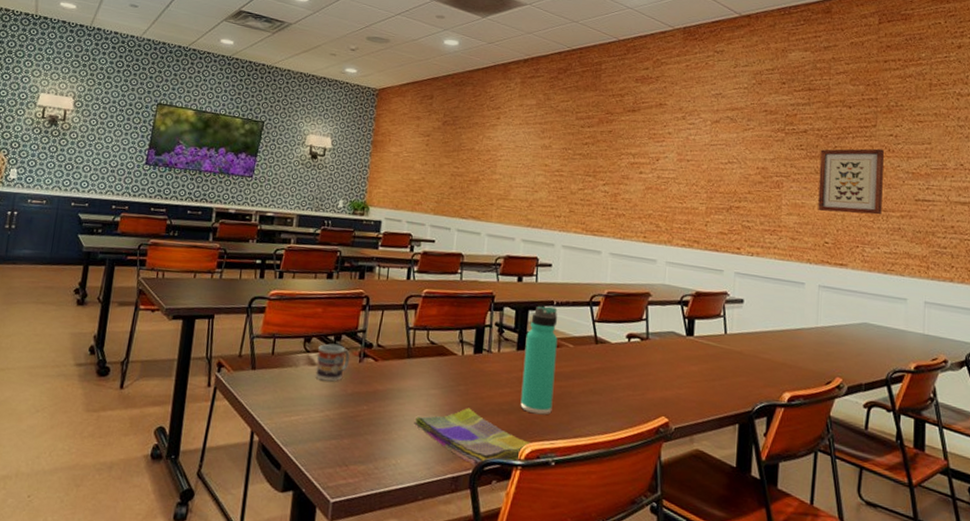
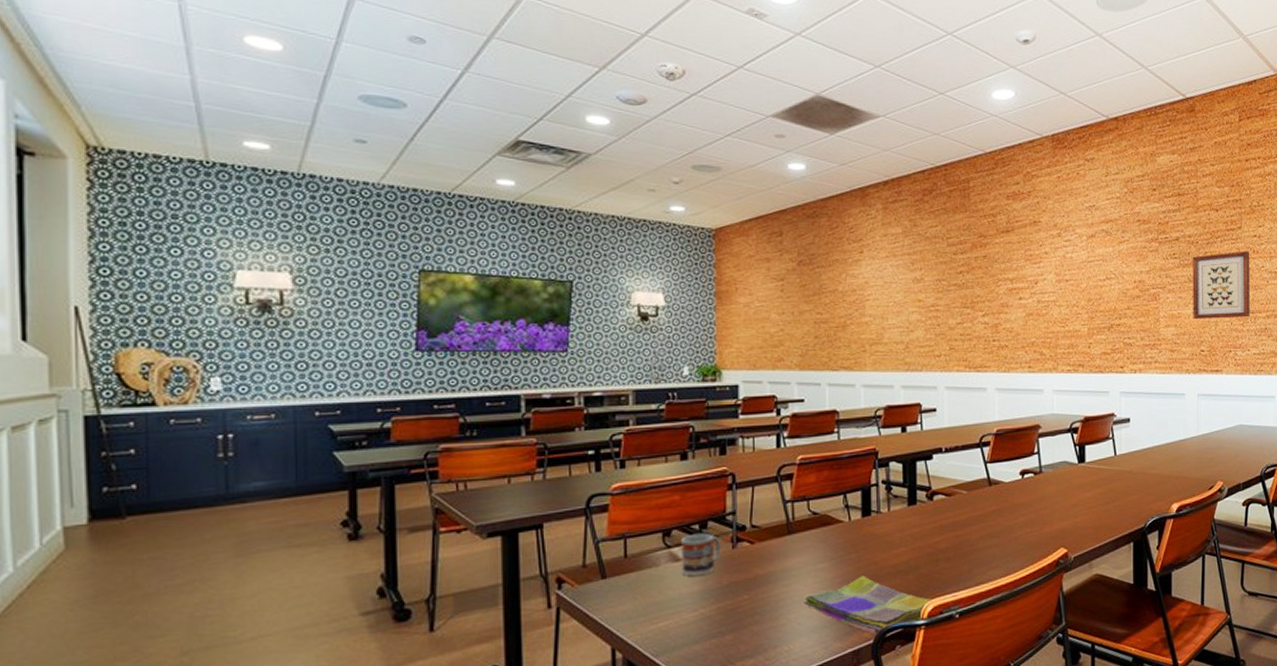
thermos bottle: present [520,305,558,415] -> none [916,454,951,569]

